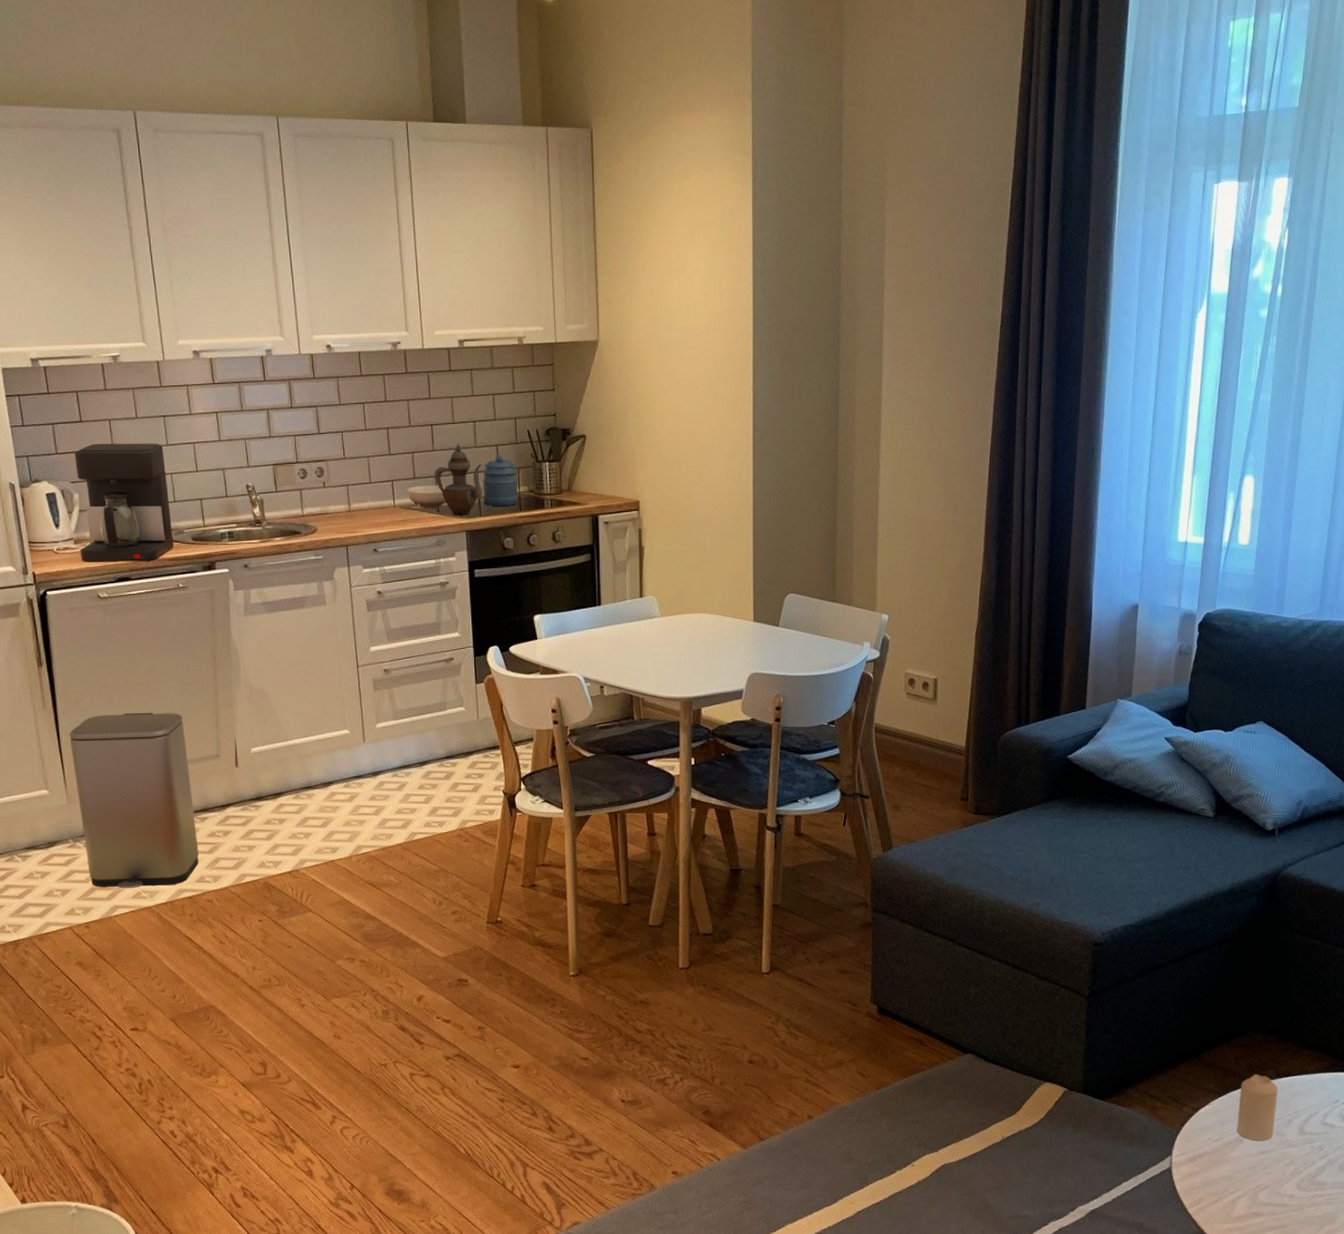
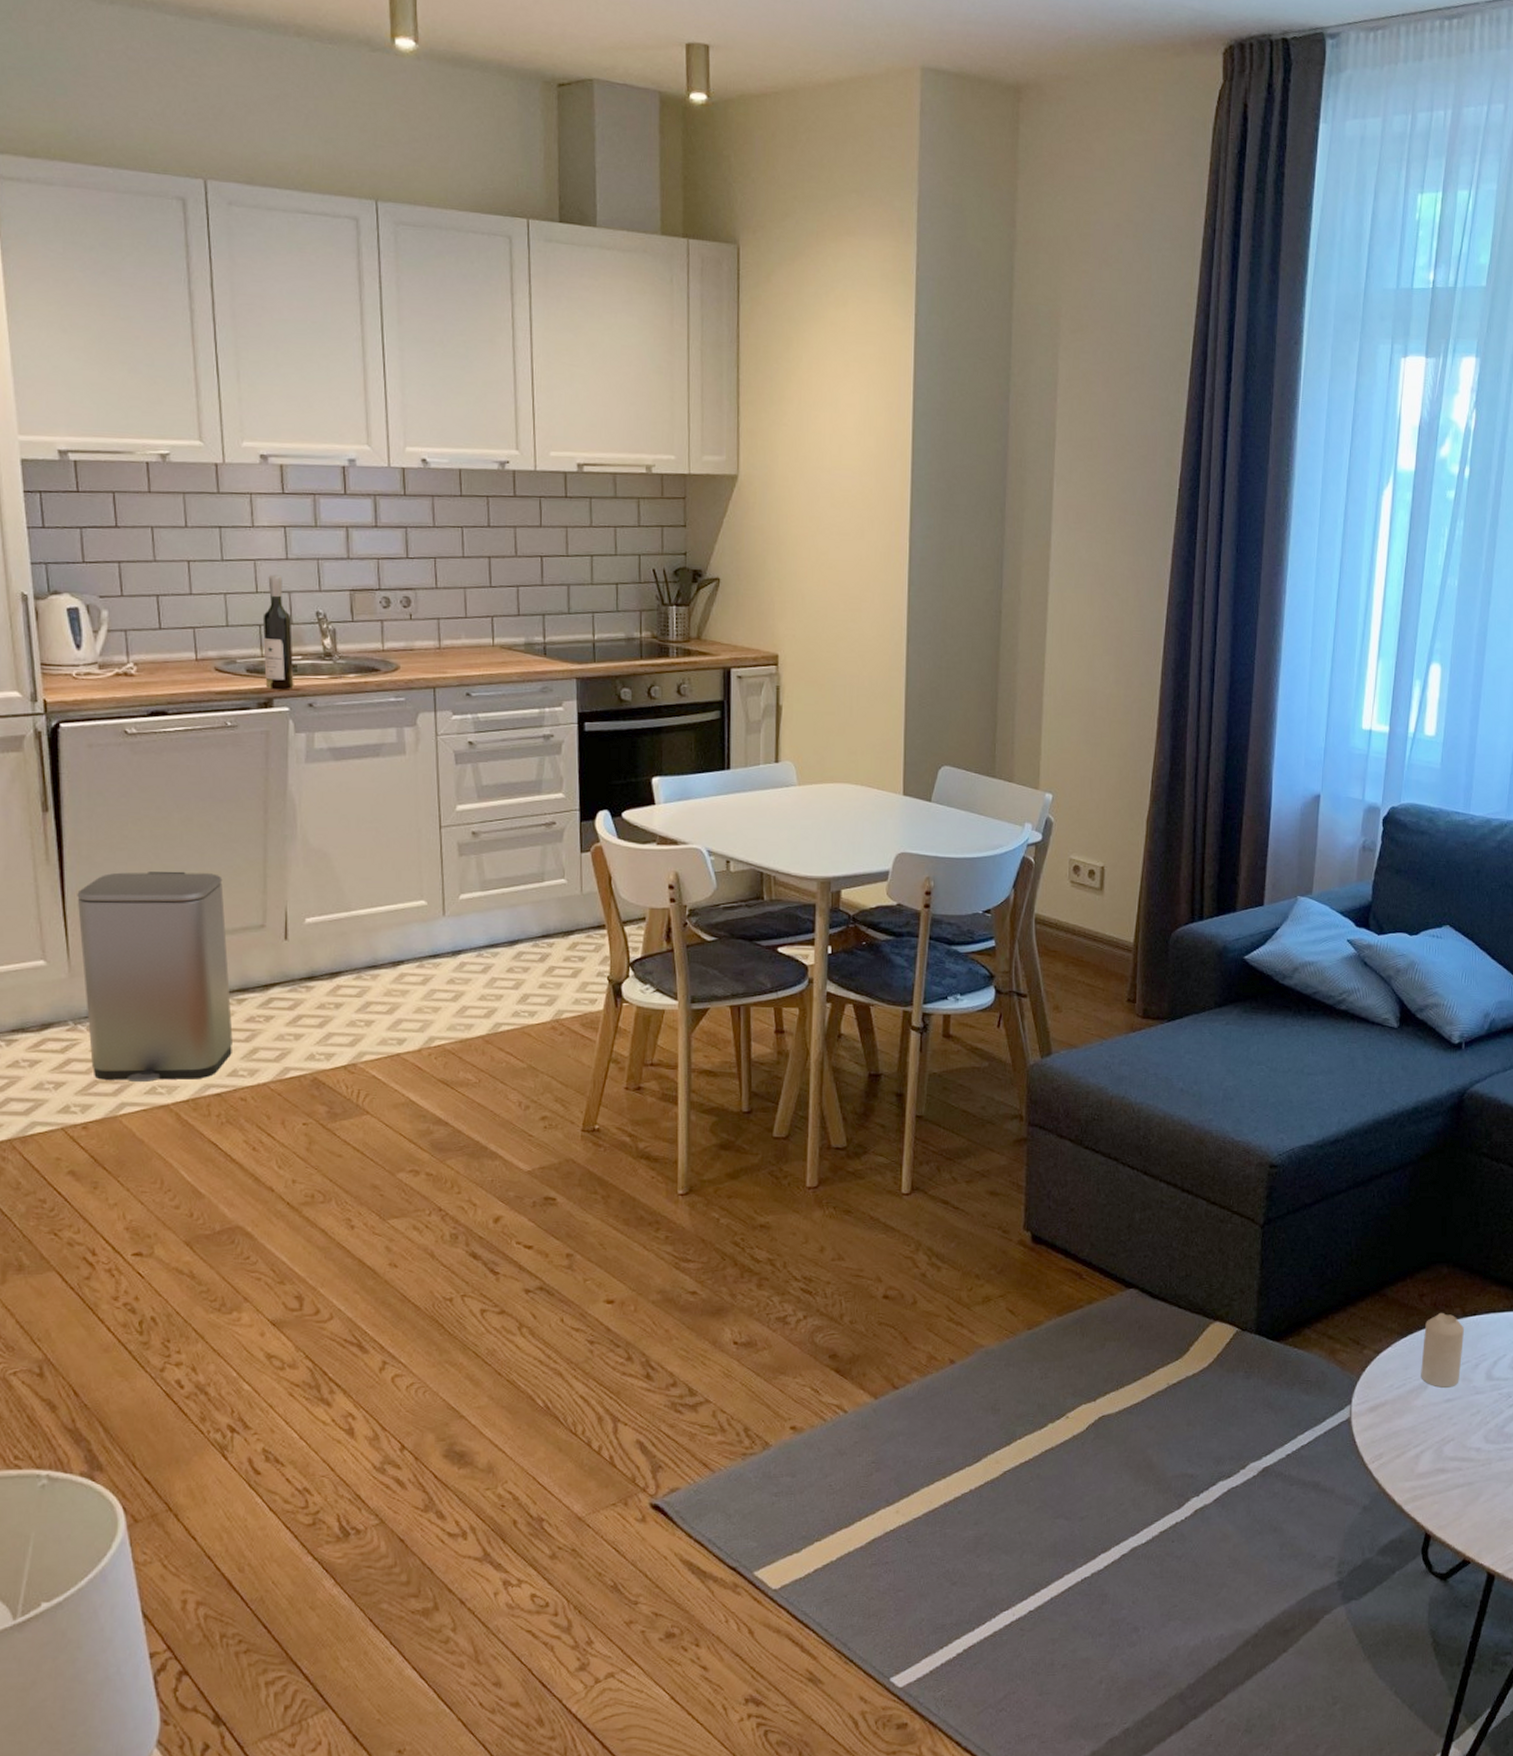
coffee maker: present [74,443,174,562] -> none [105,553,223,695]
bottle: none [203,455,231,554] -> present [262,574,294,690]
bowl: present [406,485,446,507] -> none [508,623,555,649]
teapot: present [434,443,483,515] -> none [542,578,599,660]
jar: present [482,455,519,506] -> none [597,594,640,652]

